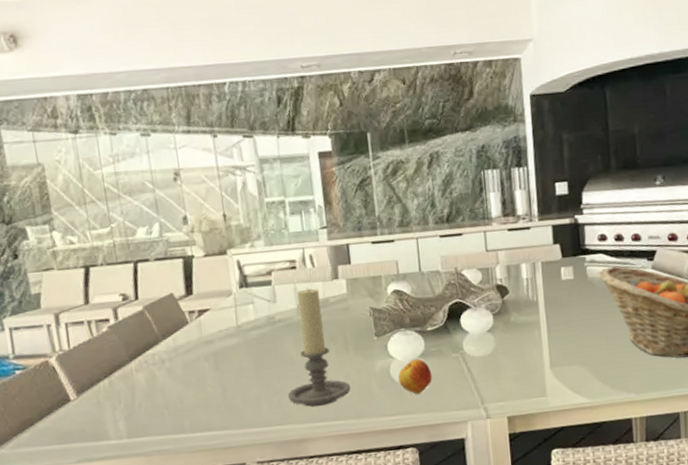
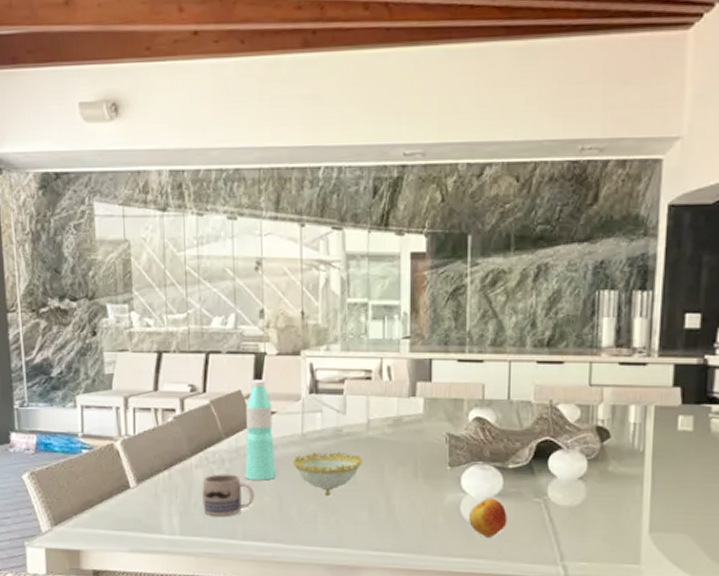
mug: none [144,372,199,415] -> present [202,474,255,516]
water bottle: none [180,281,217,376] -> present [245,380,276,481]
decorative bowl: none [231,337,298,380] -> present [292,452,364,497]
candle holder: present [288,287,351,407] -> none [347,402,414,534]

